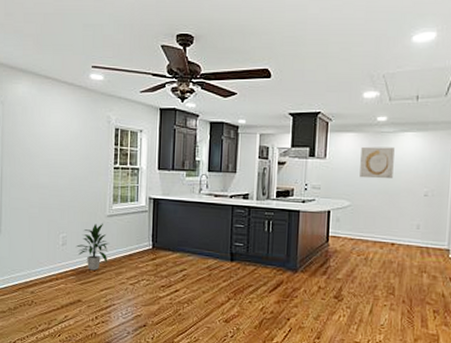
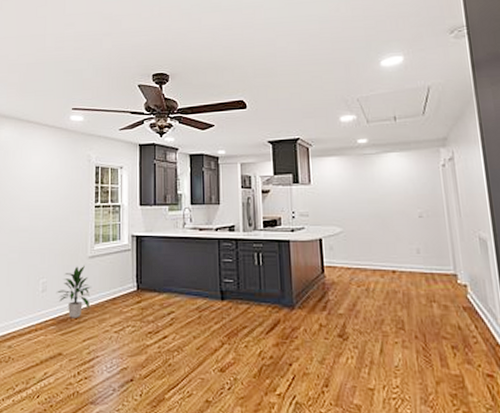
wall art: present [360,146,395,179] -> none [345,169,383,202]

